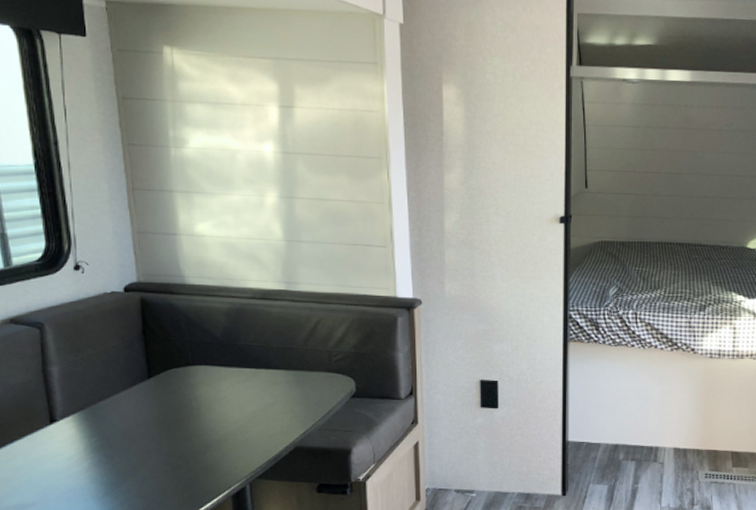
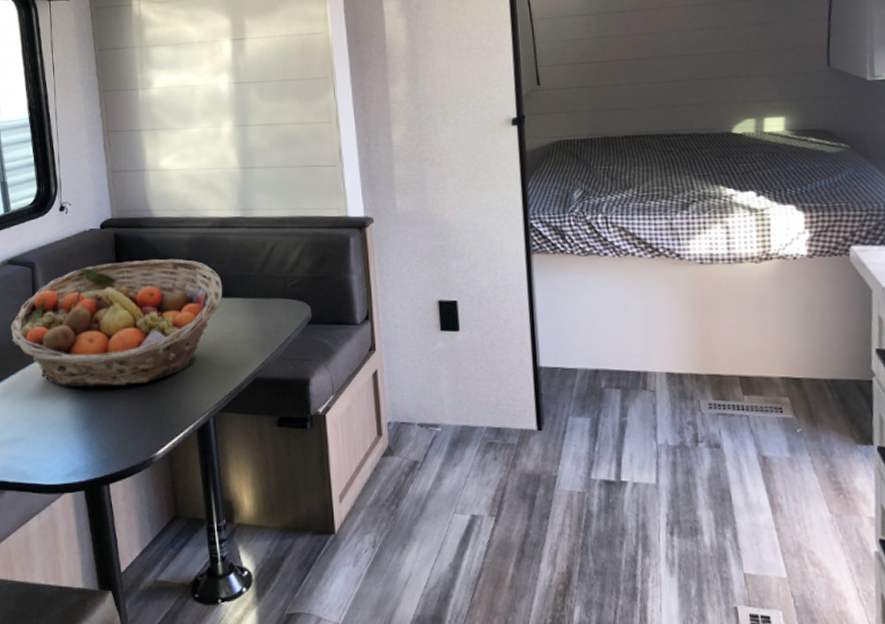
fruit basket: none [14,327,263,453] -> present [10,259,223,387]

